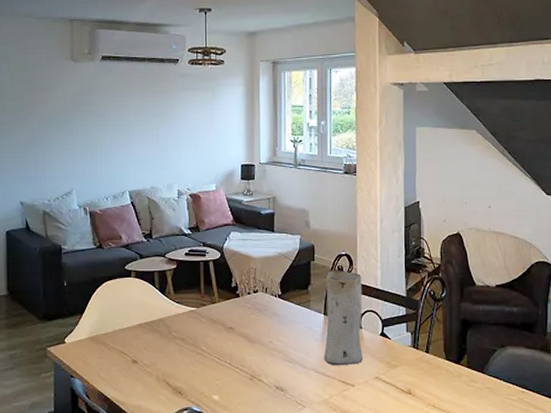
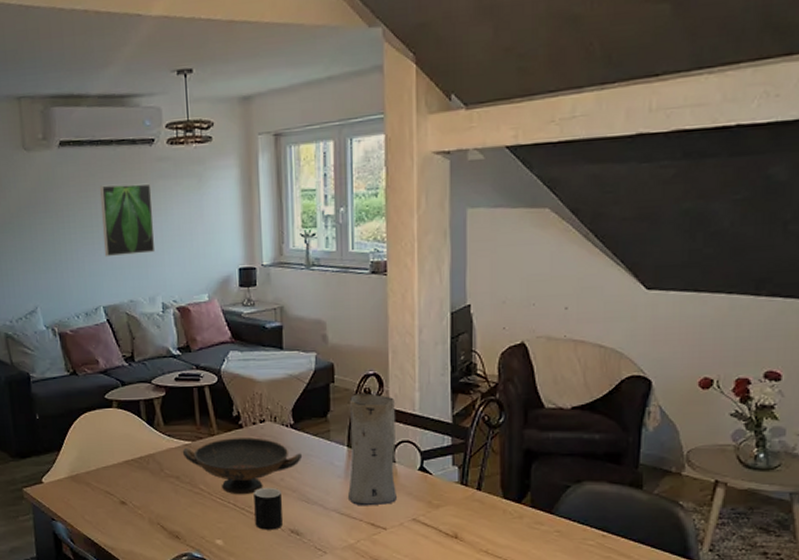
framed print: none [132,93,175,151] -> present [100,183,156,257]
decorative bowl: none [188,305,288,356] -> present [182,437,303,495]
cup: none [246,348,270,387] -> present [254,487,282,530]

